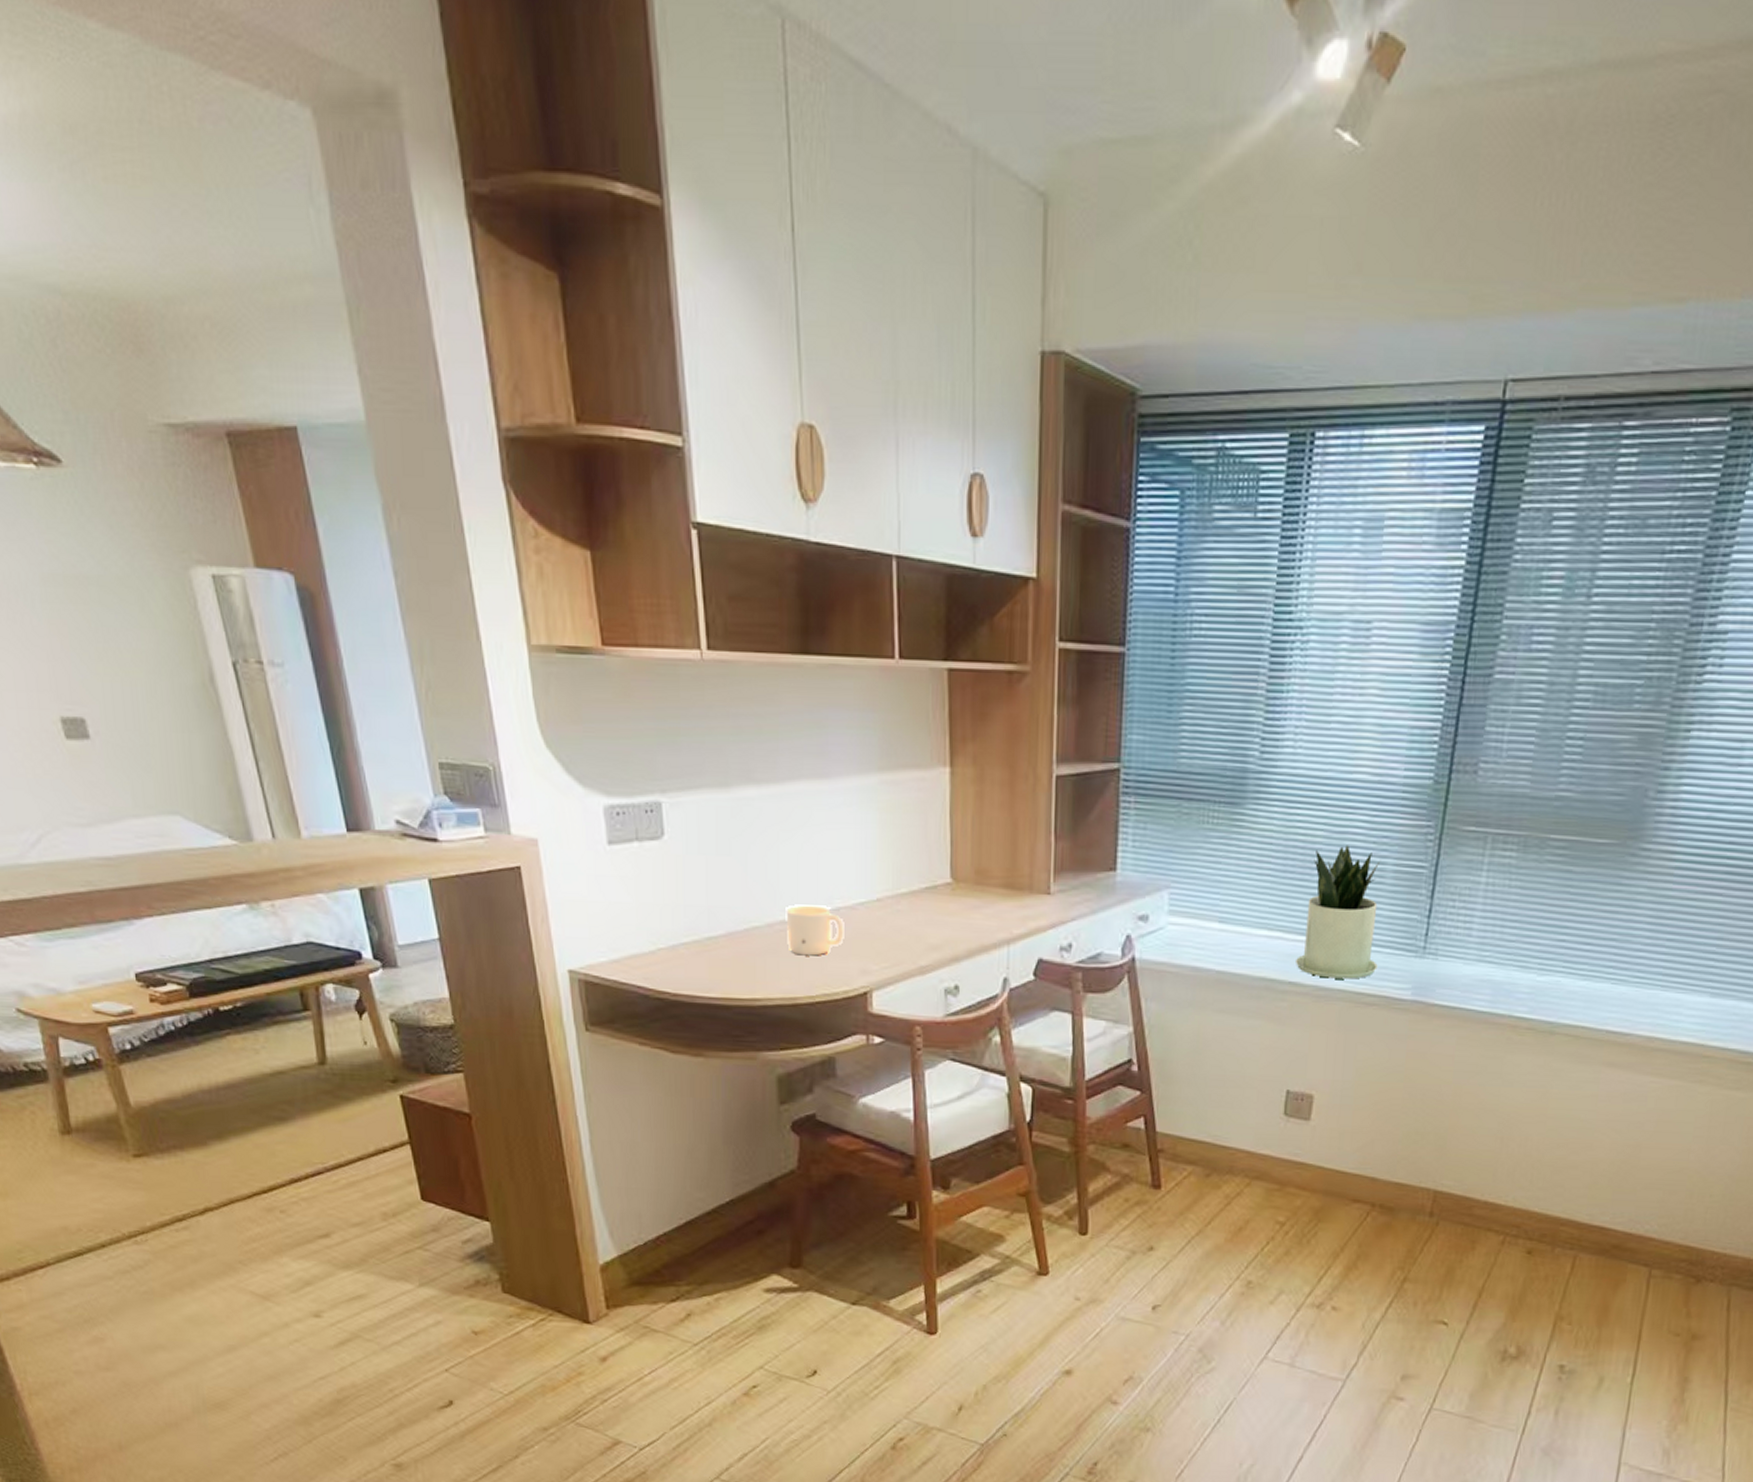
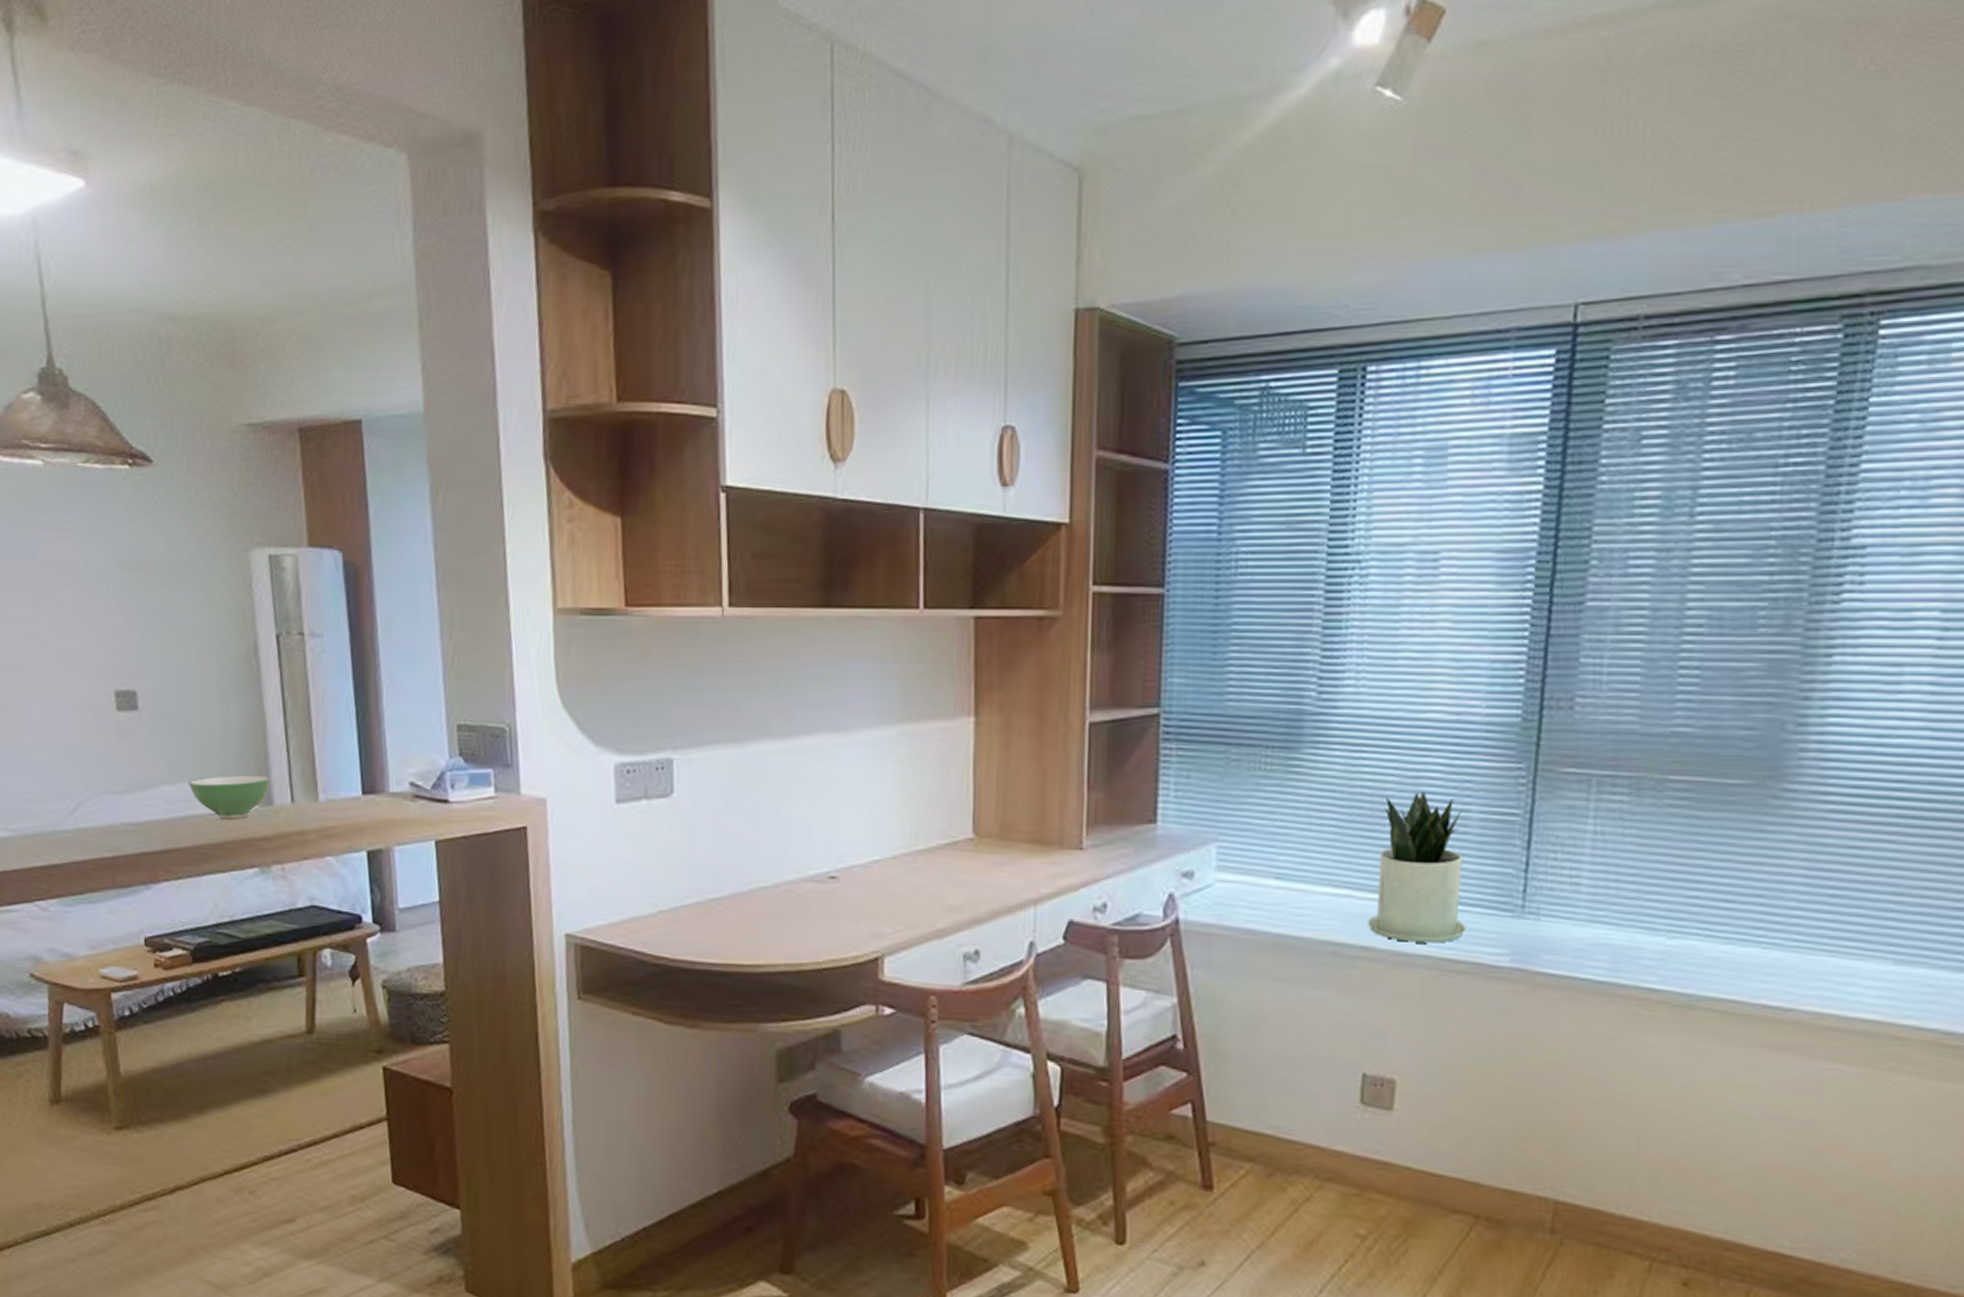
bowl: none [158,809,248,857] -> present [188,774,271,821]
mug: present [786,905,844,956] -> none [794,863,856,919]

